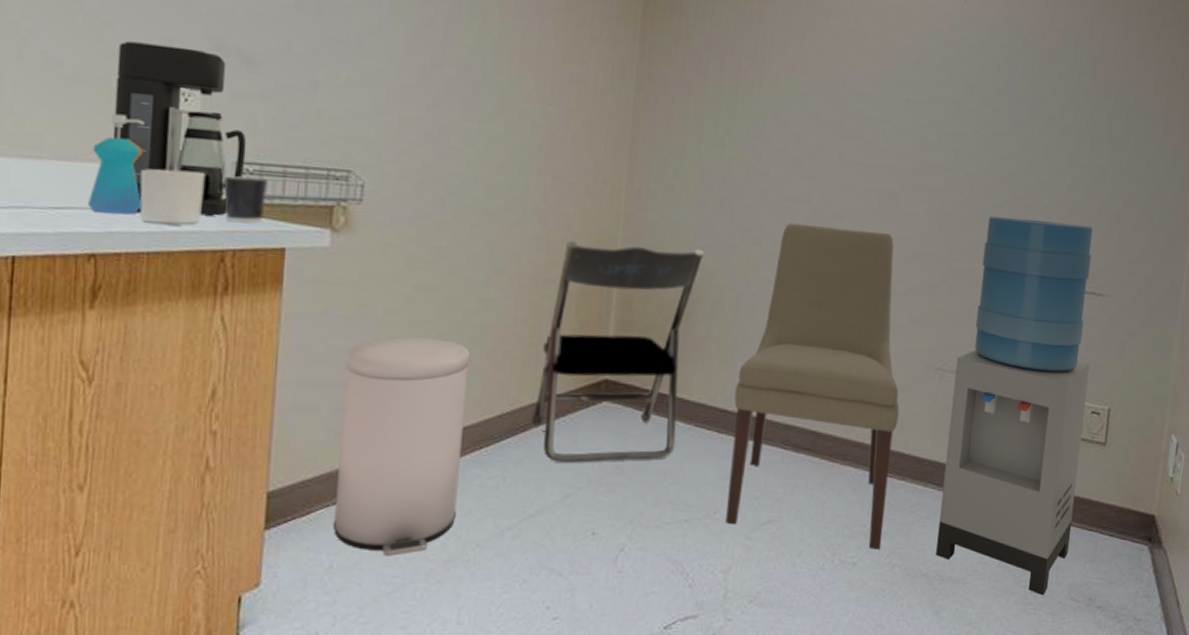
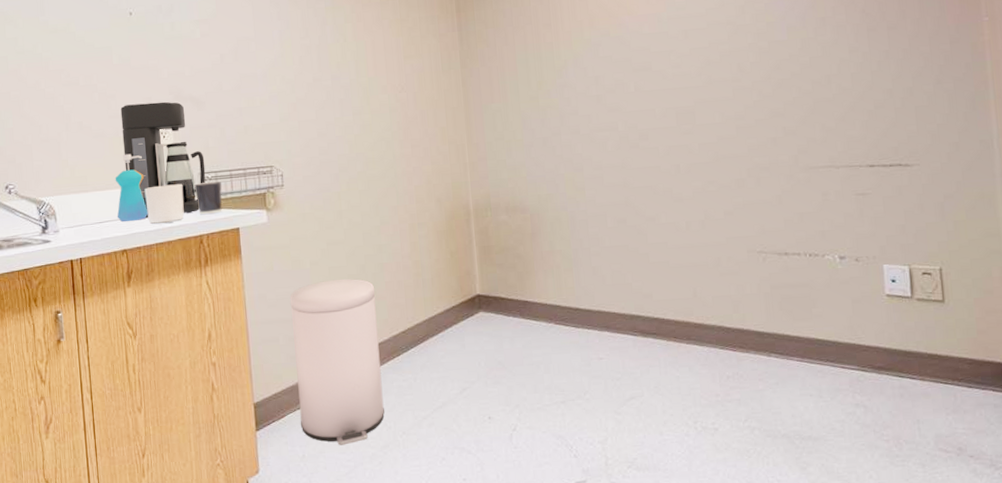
folding chair: present [532,240,705,463] -> none [426,182,542,364]
chair: present [726,222,900,550] -> none [583,143,738,416]
water cooler: present [936,216,1093,596] -> none [776,105,927,448]

